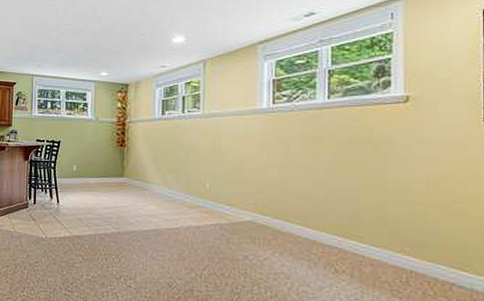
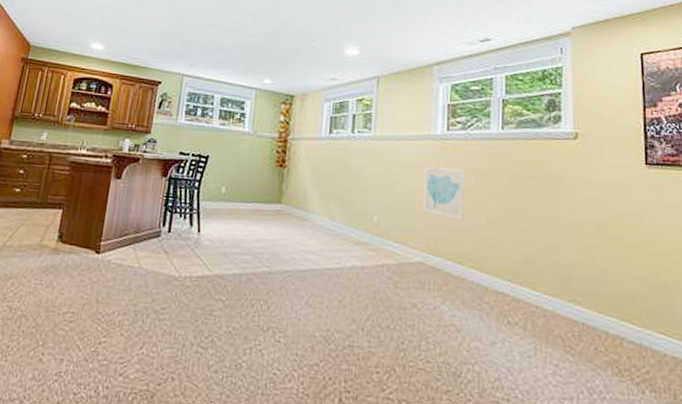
wall art: none [251,137,291,183] -> present [422,166,465,220]

